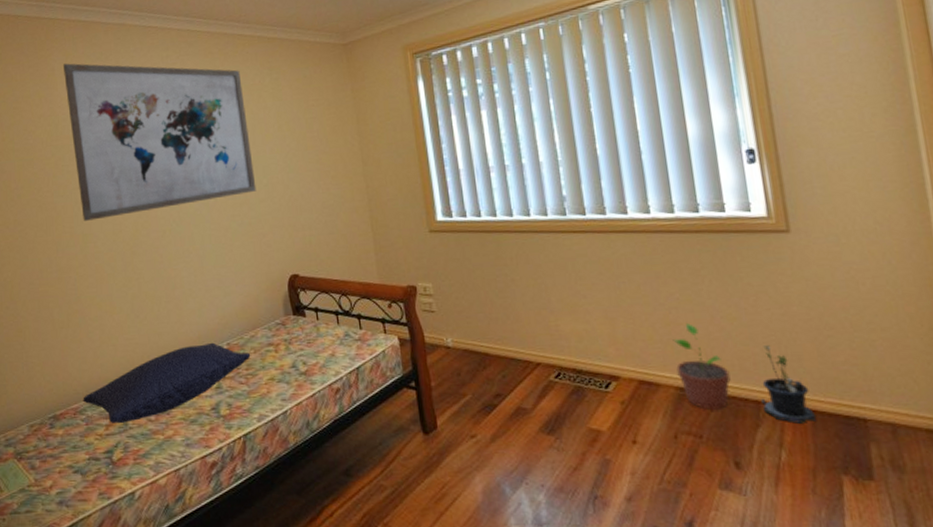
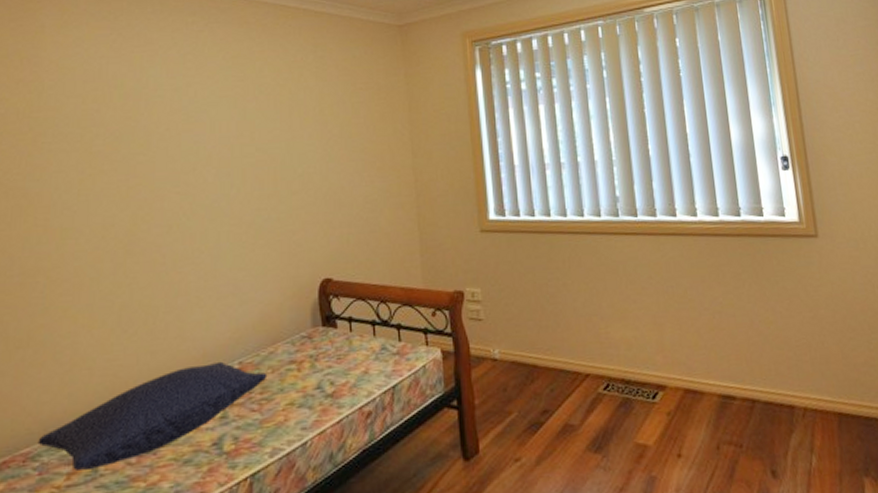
wall art: present [62,63,257,221] -> none [56,20,289,212]
potted plant: present [673,323,731,410] -> none [716,328,768,417]
potted plant: present [761,345,817,424] -> none [794,348,842,427]

